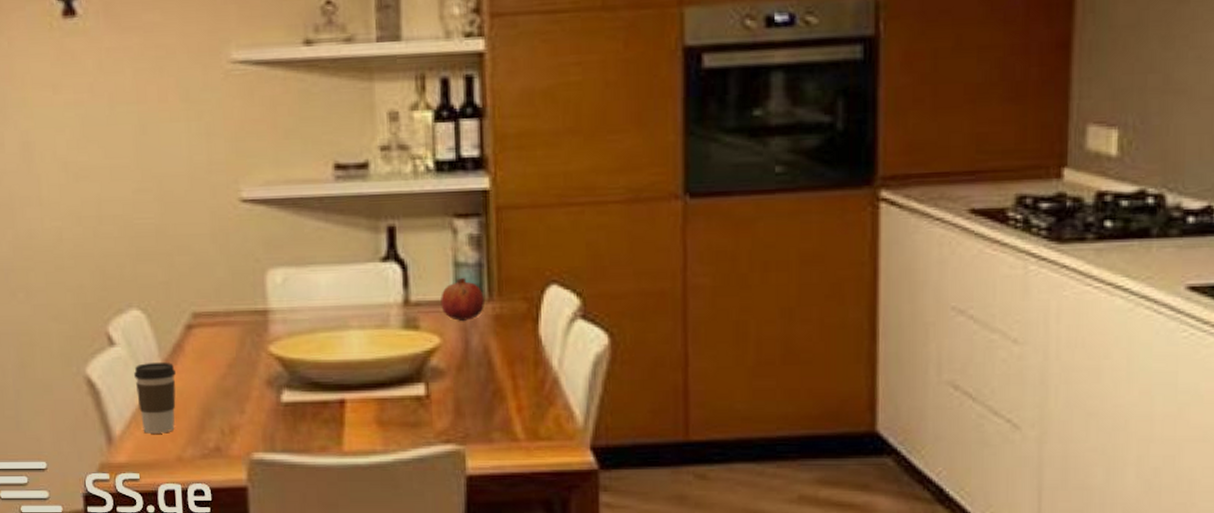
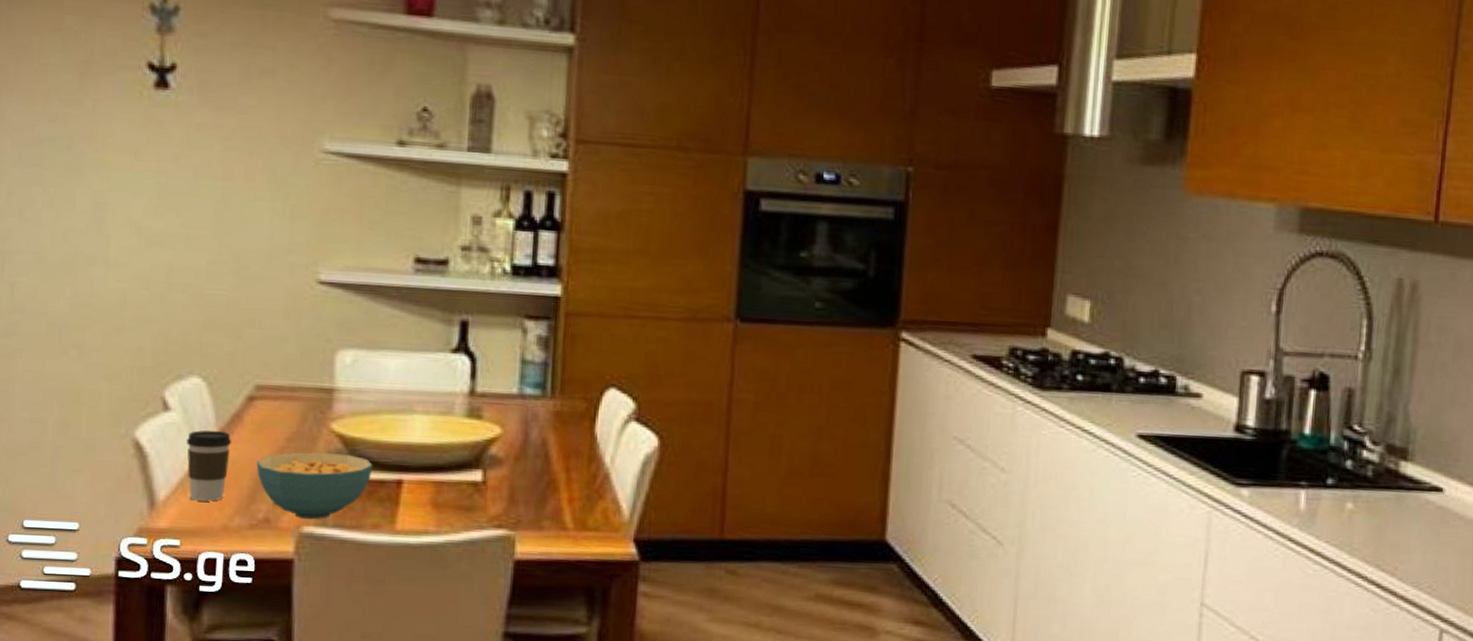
cereal bowl: none [201,376,315,446] -> present [256,452,373,520]
fruit: present [441,277,484,321] -> none [505,374,547,415]

